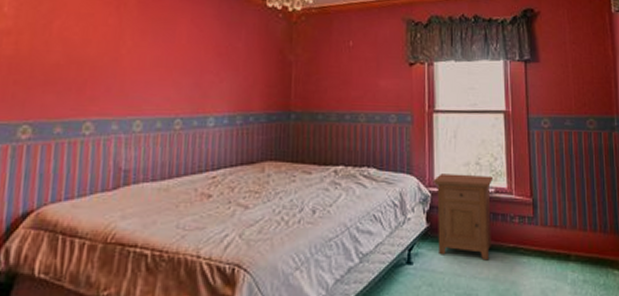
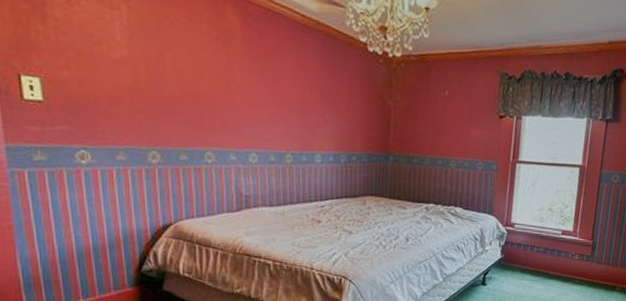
nightstand: present [433,174,492,261] -> none [509,216,562,287]

